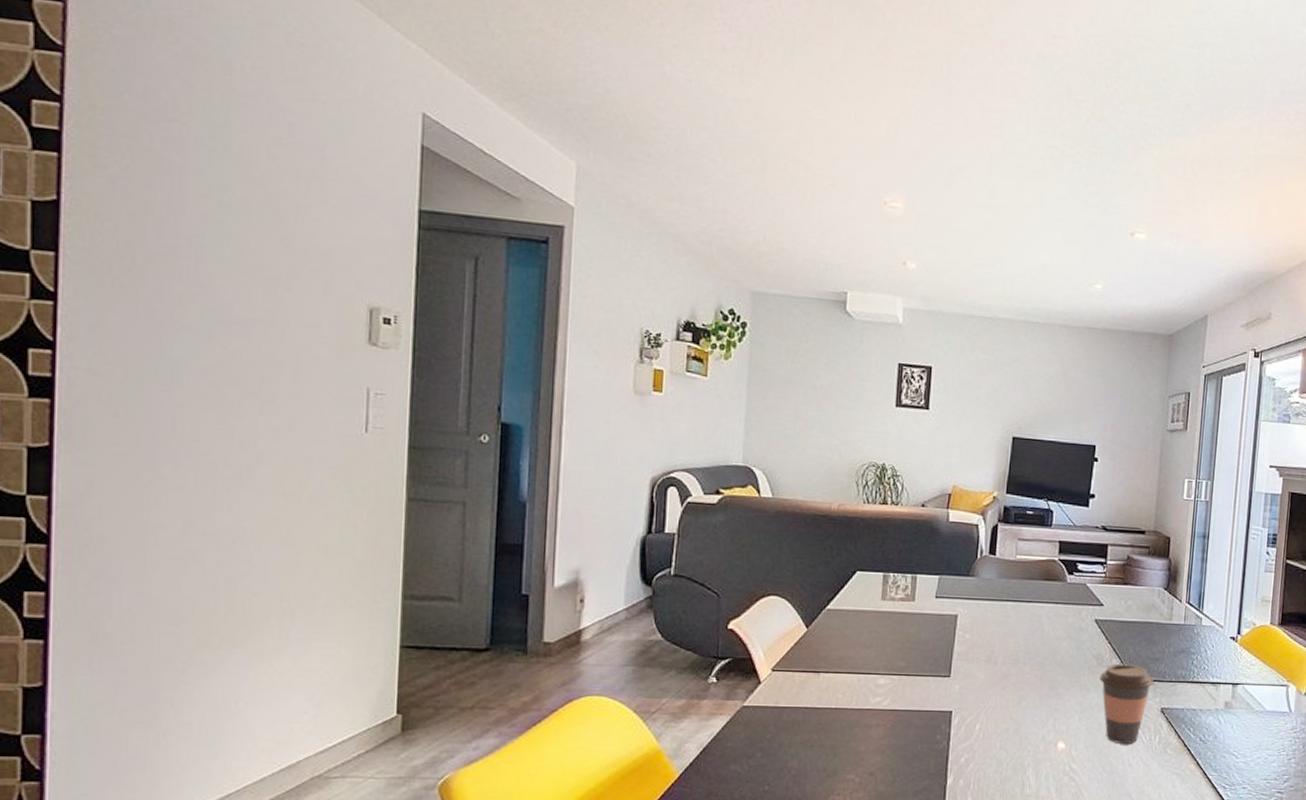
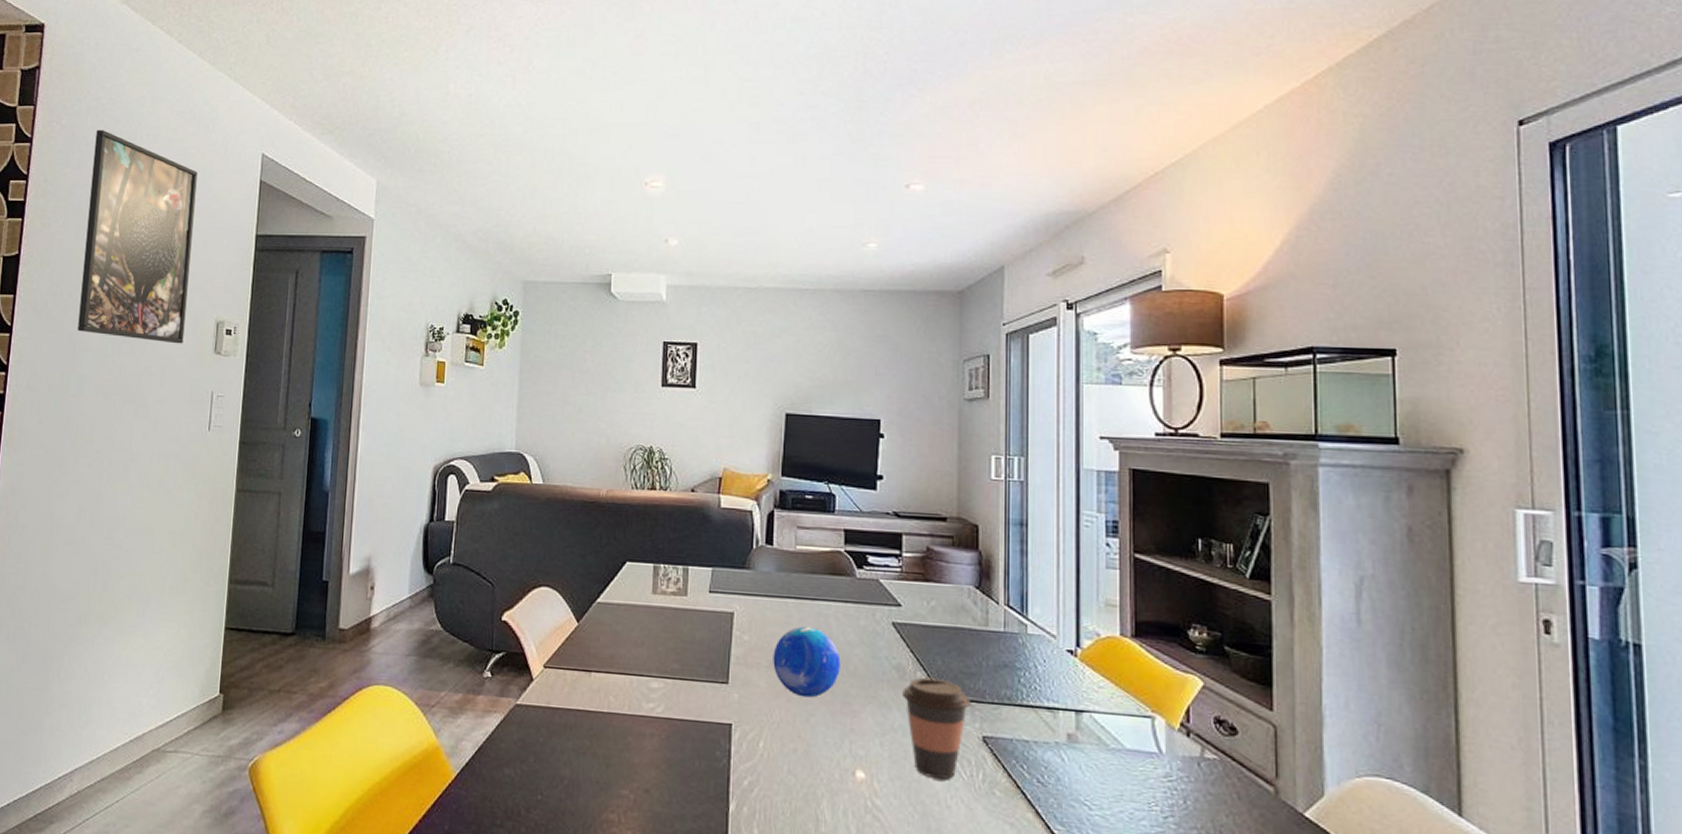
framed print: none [163,50,331,331] -> present [77,130,198,344]
decorative orb: none [991,625,1050,685] -> present [773,626,841,698]

